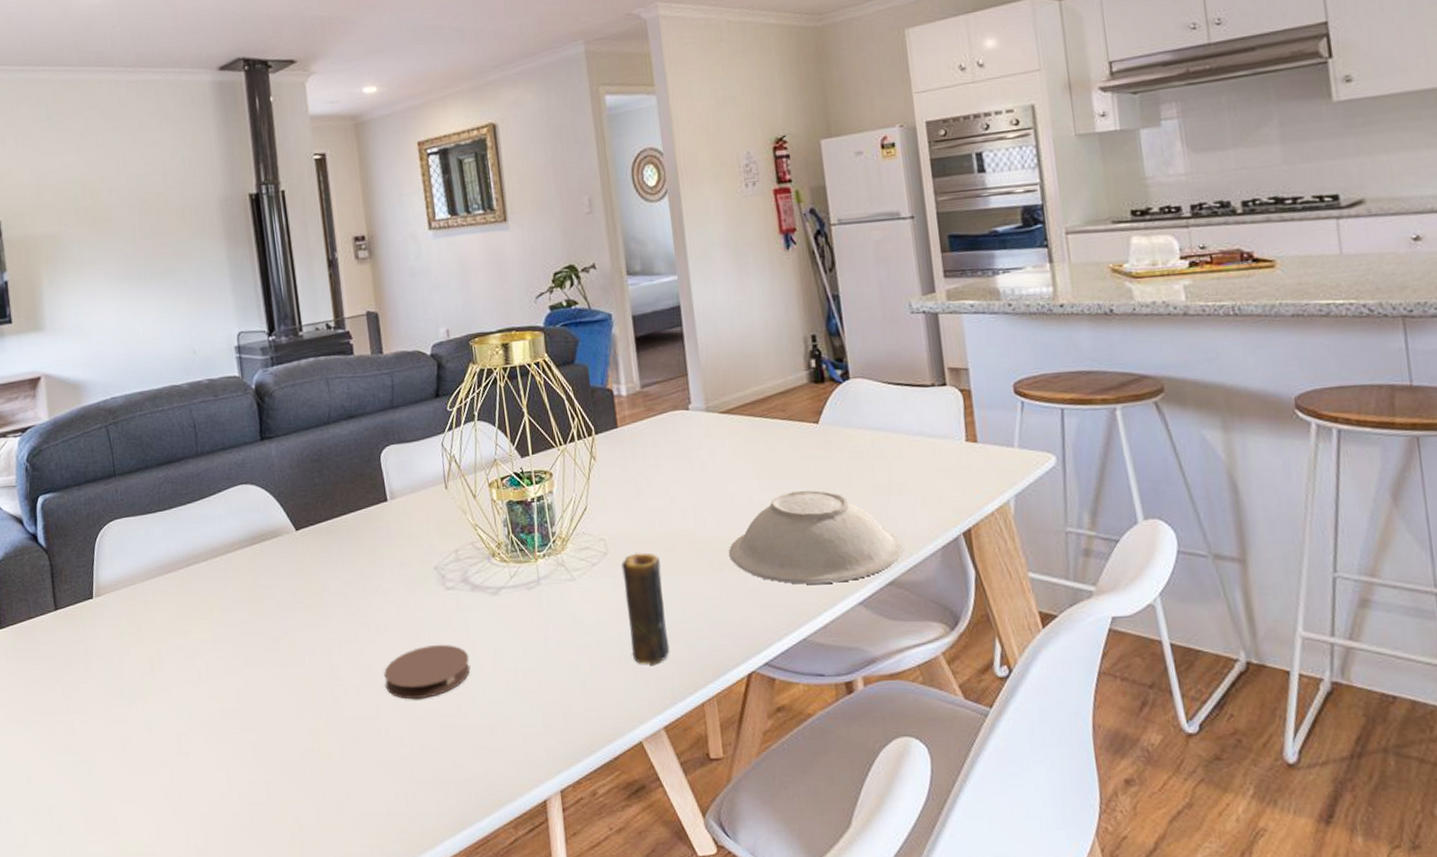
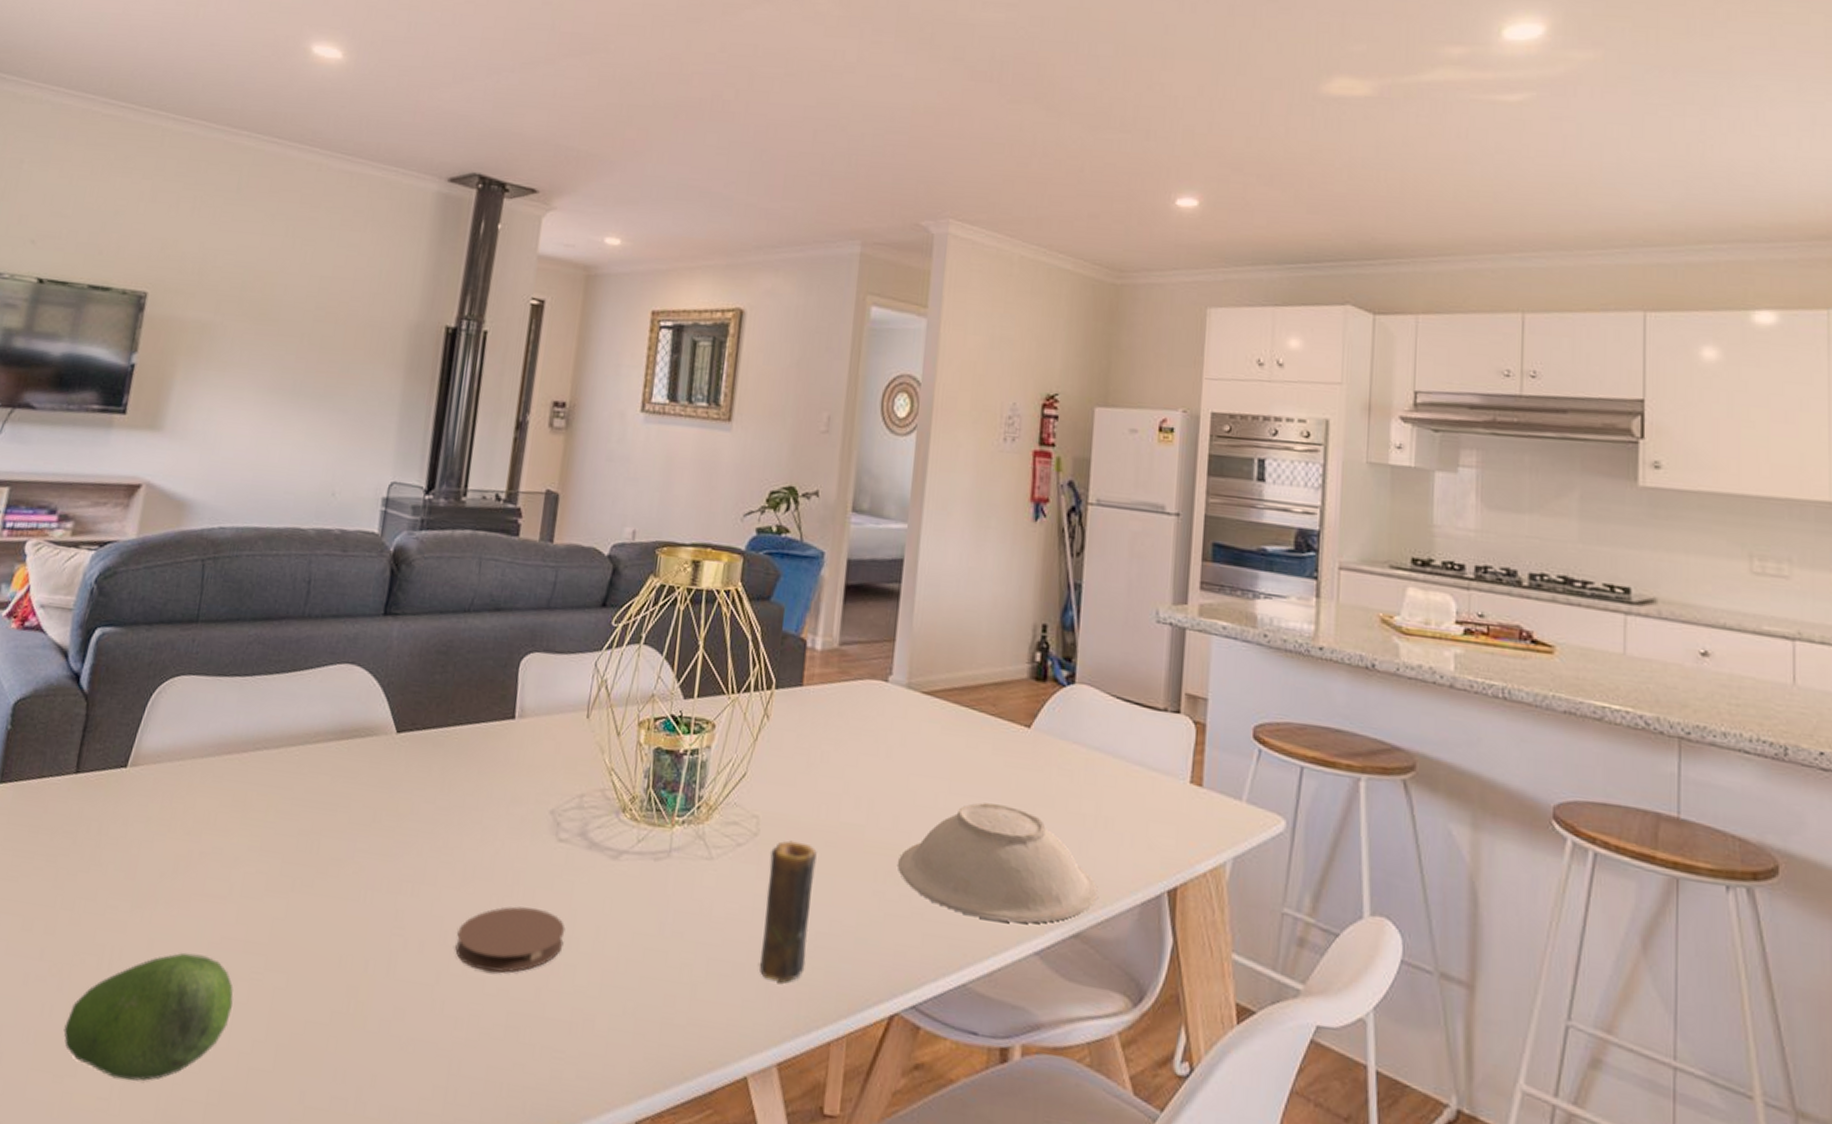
fruit: none [102,728,225,829] -> present [63,952,234,1081]

